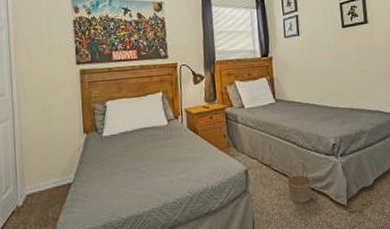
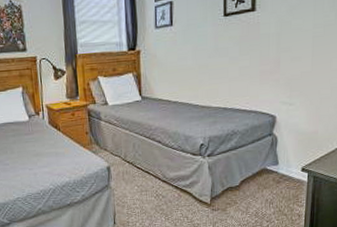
basket: present [286,160,312,203] -> none [149,159,175,199]

